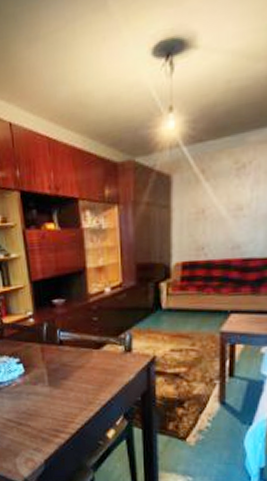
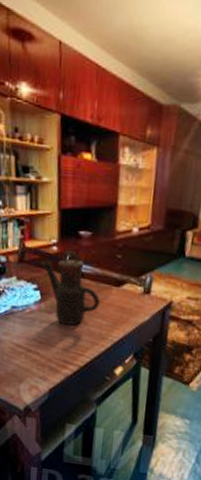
teapot: none [20,320,82,395] -> present [41,251,100,326]

